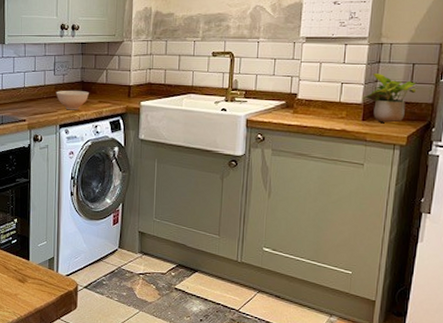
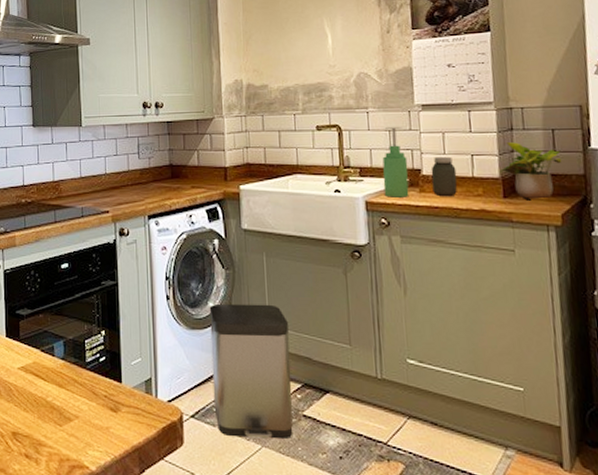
bowl: present [55,90,90,110] -> none [141,174,181,198]
pedal bin: none [103,200,170,305] -> present [209,303,293,438]
soap dispenser: none [263,56,287,117] -> present [382,127,409,197]
jar: none [304,83,327,117] -> present [431,156,458,196]

